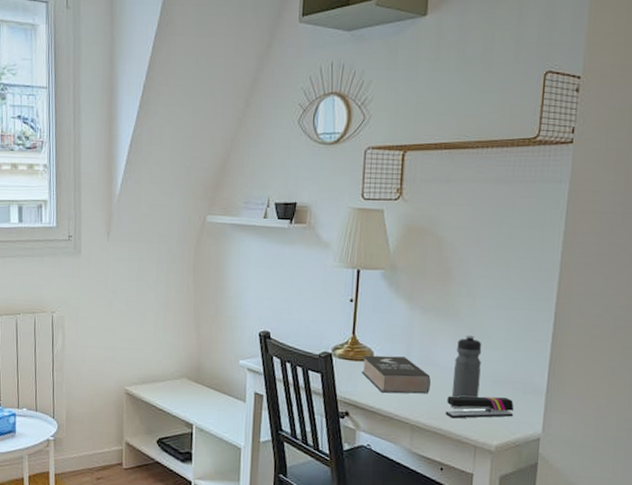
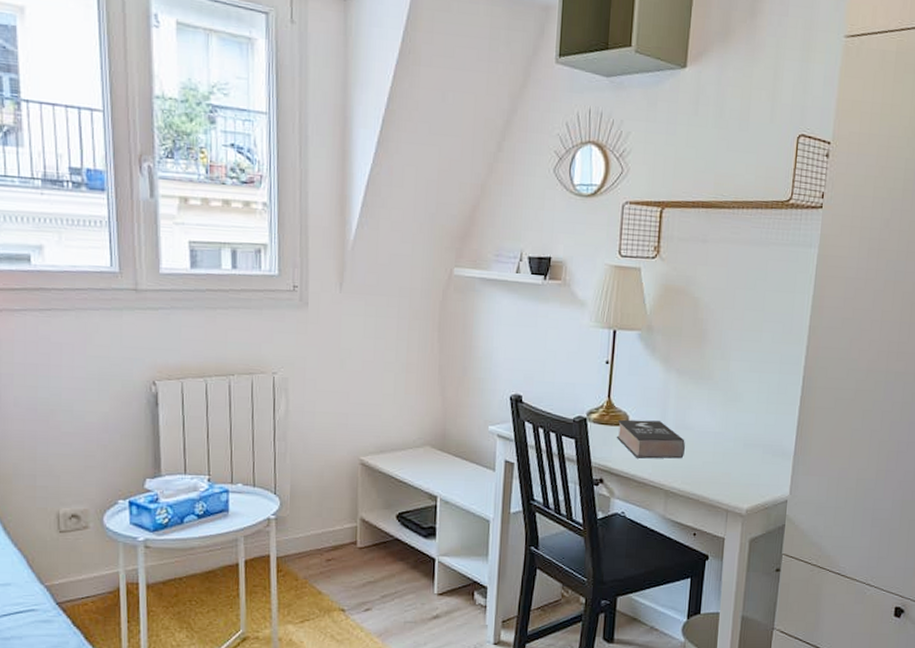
stapler: present [445,396,514,419] -> none [699,460,764,483]
water bottle: present [451,334,482,399] -> none [705,398,735,462]

